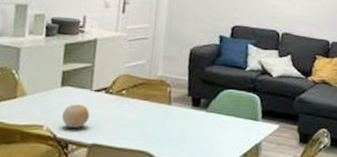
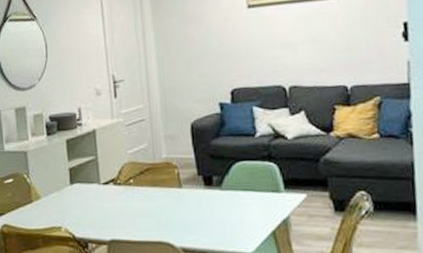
fruit: present [61,104,90,128] -> none [76,200,103,225]

